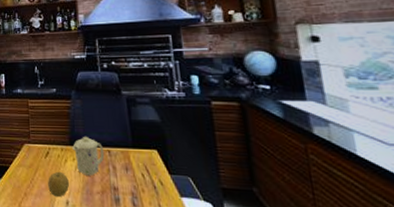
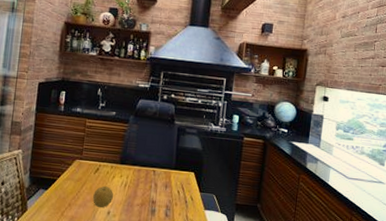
mug: present [72,137,105,176] -> none [122,157,150,191]

